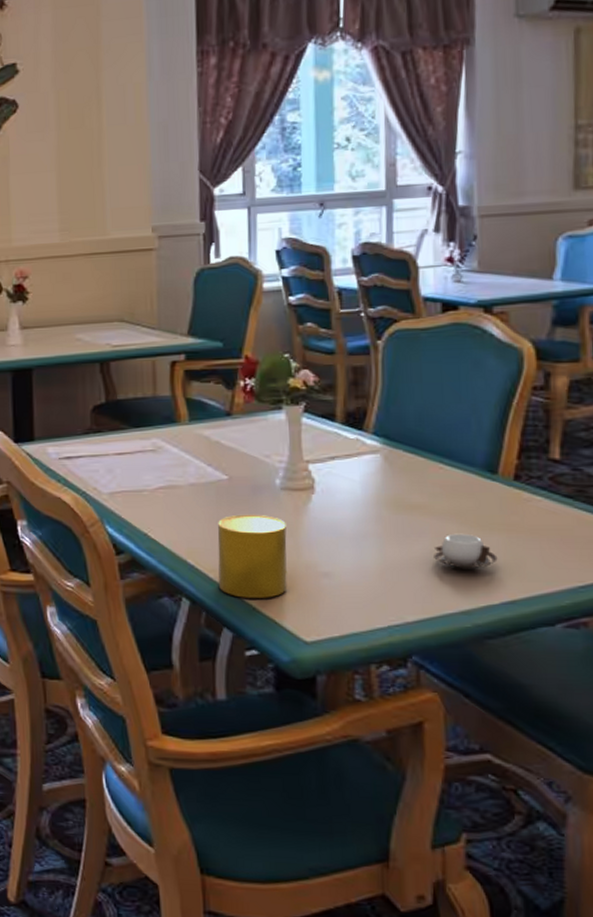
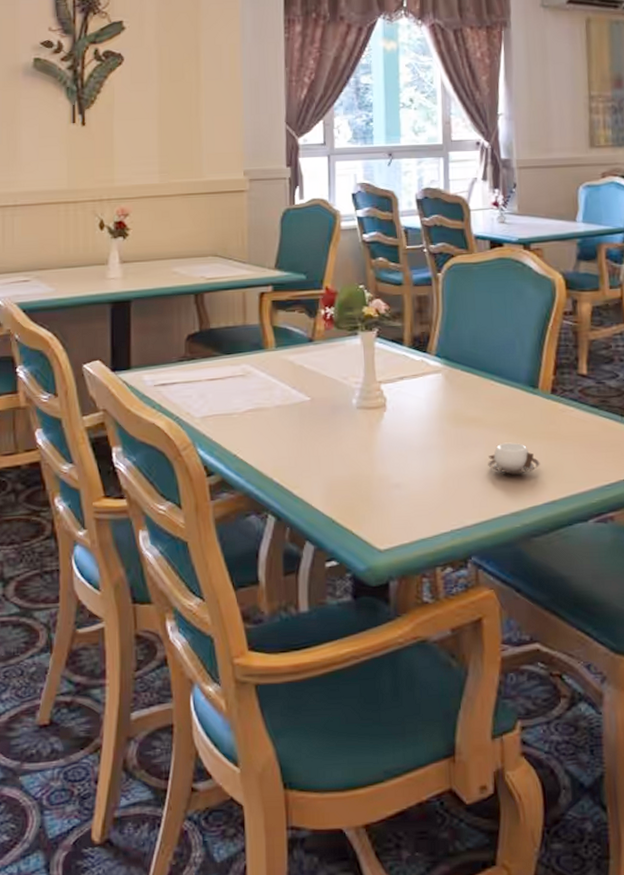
cup: present [217,514,287,598] -> none [301,432,363,512]

